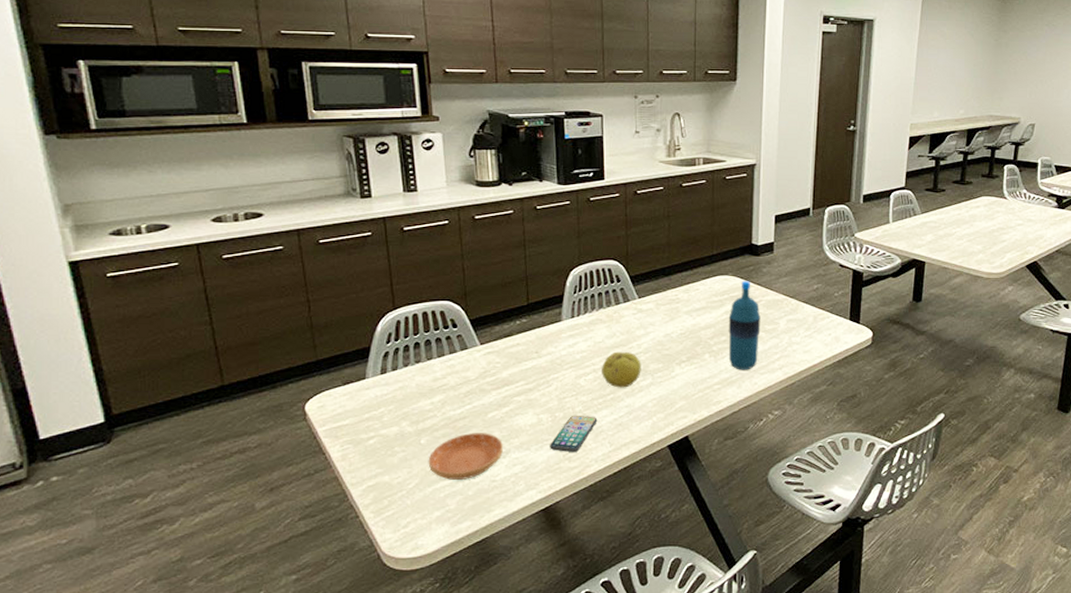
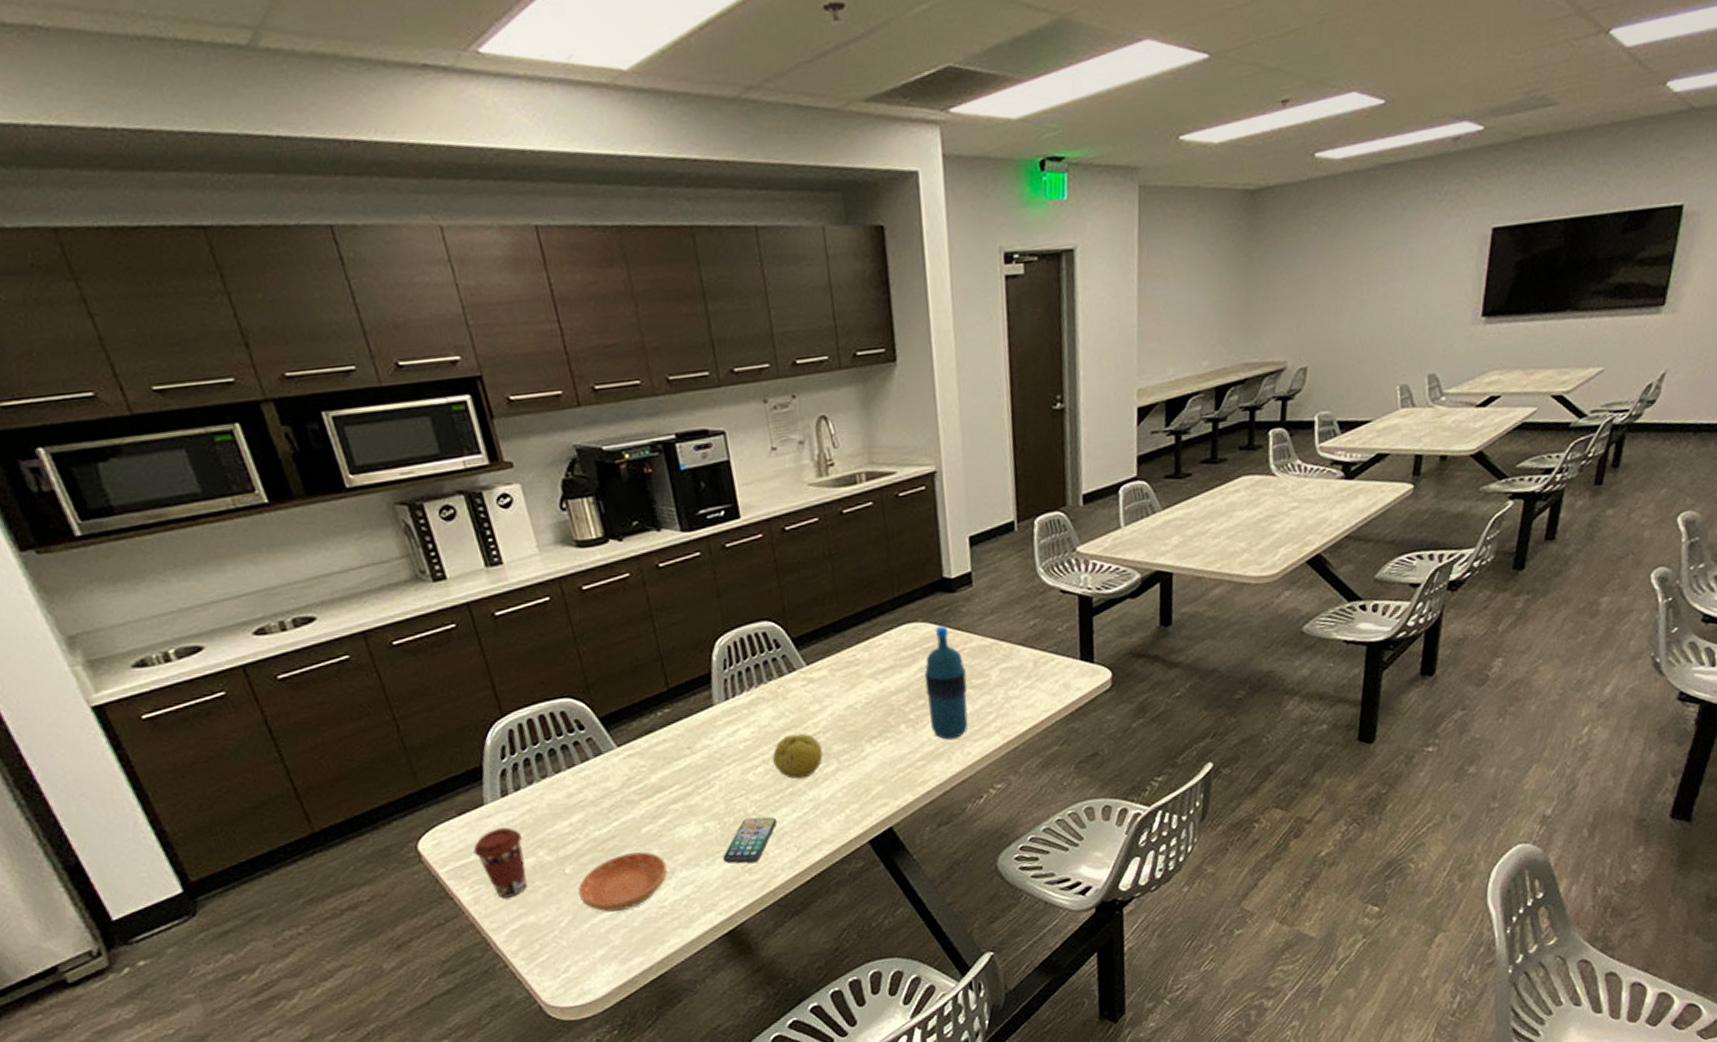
coffee cup: none [349,400,390,458] -> present [473,827,527,898]

